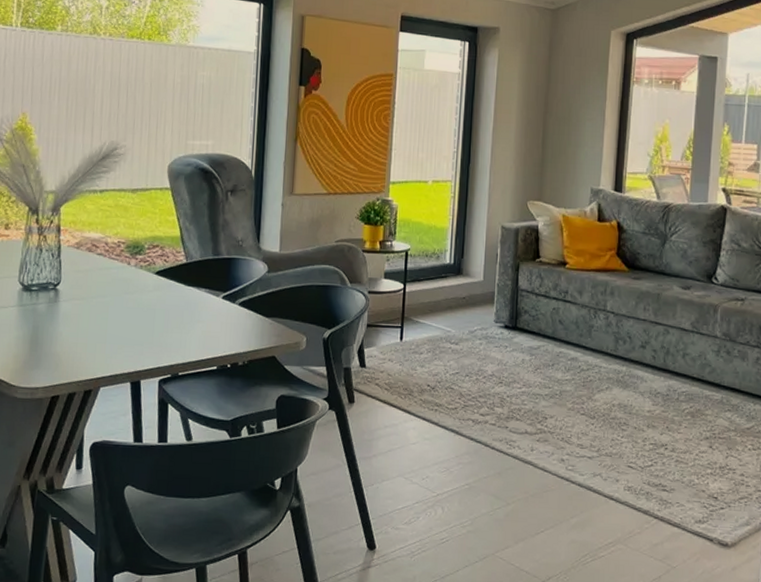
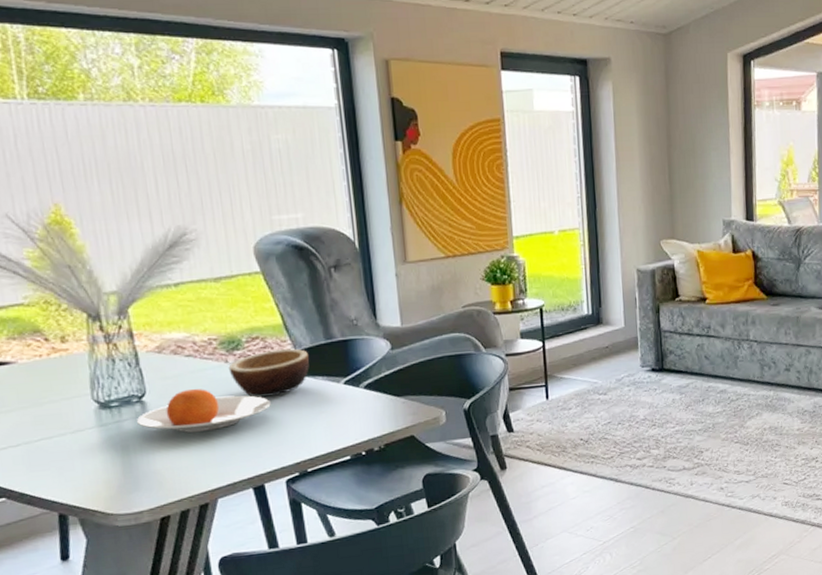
plate: none [49,284,159,324] -> present [137,388,271,433]
bowl: none [129,259,197,301] -> present [228,348,310,398]

